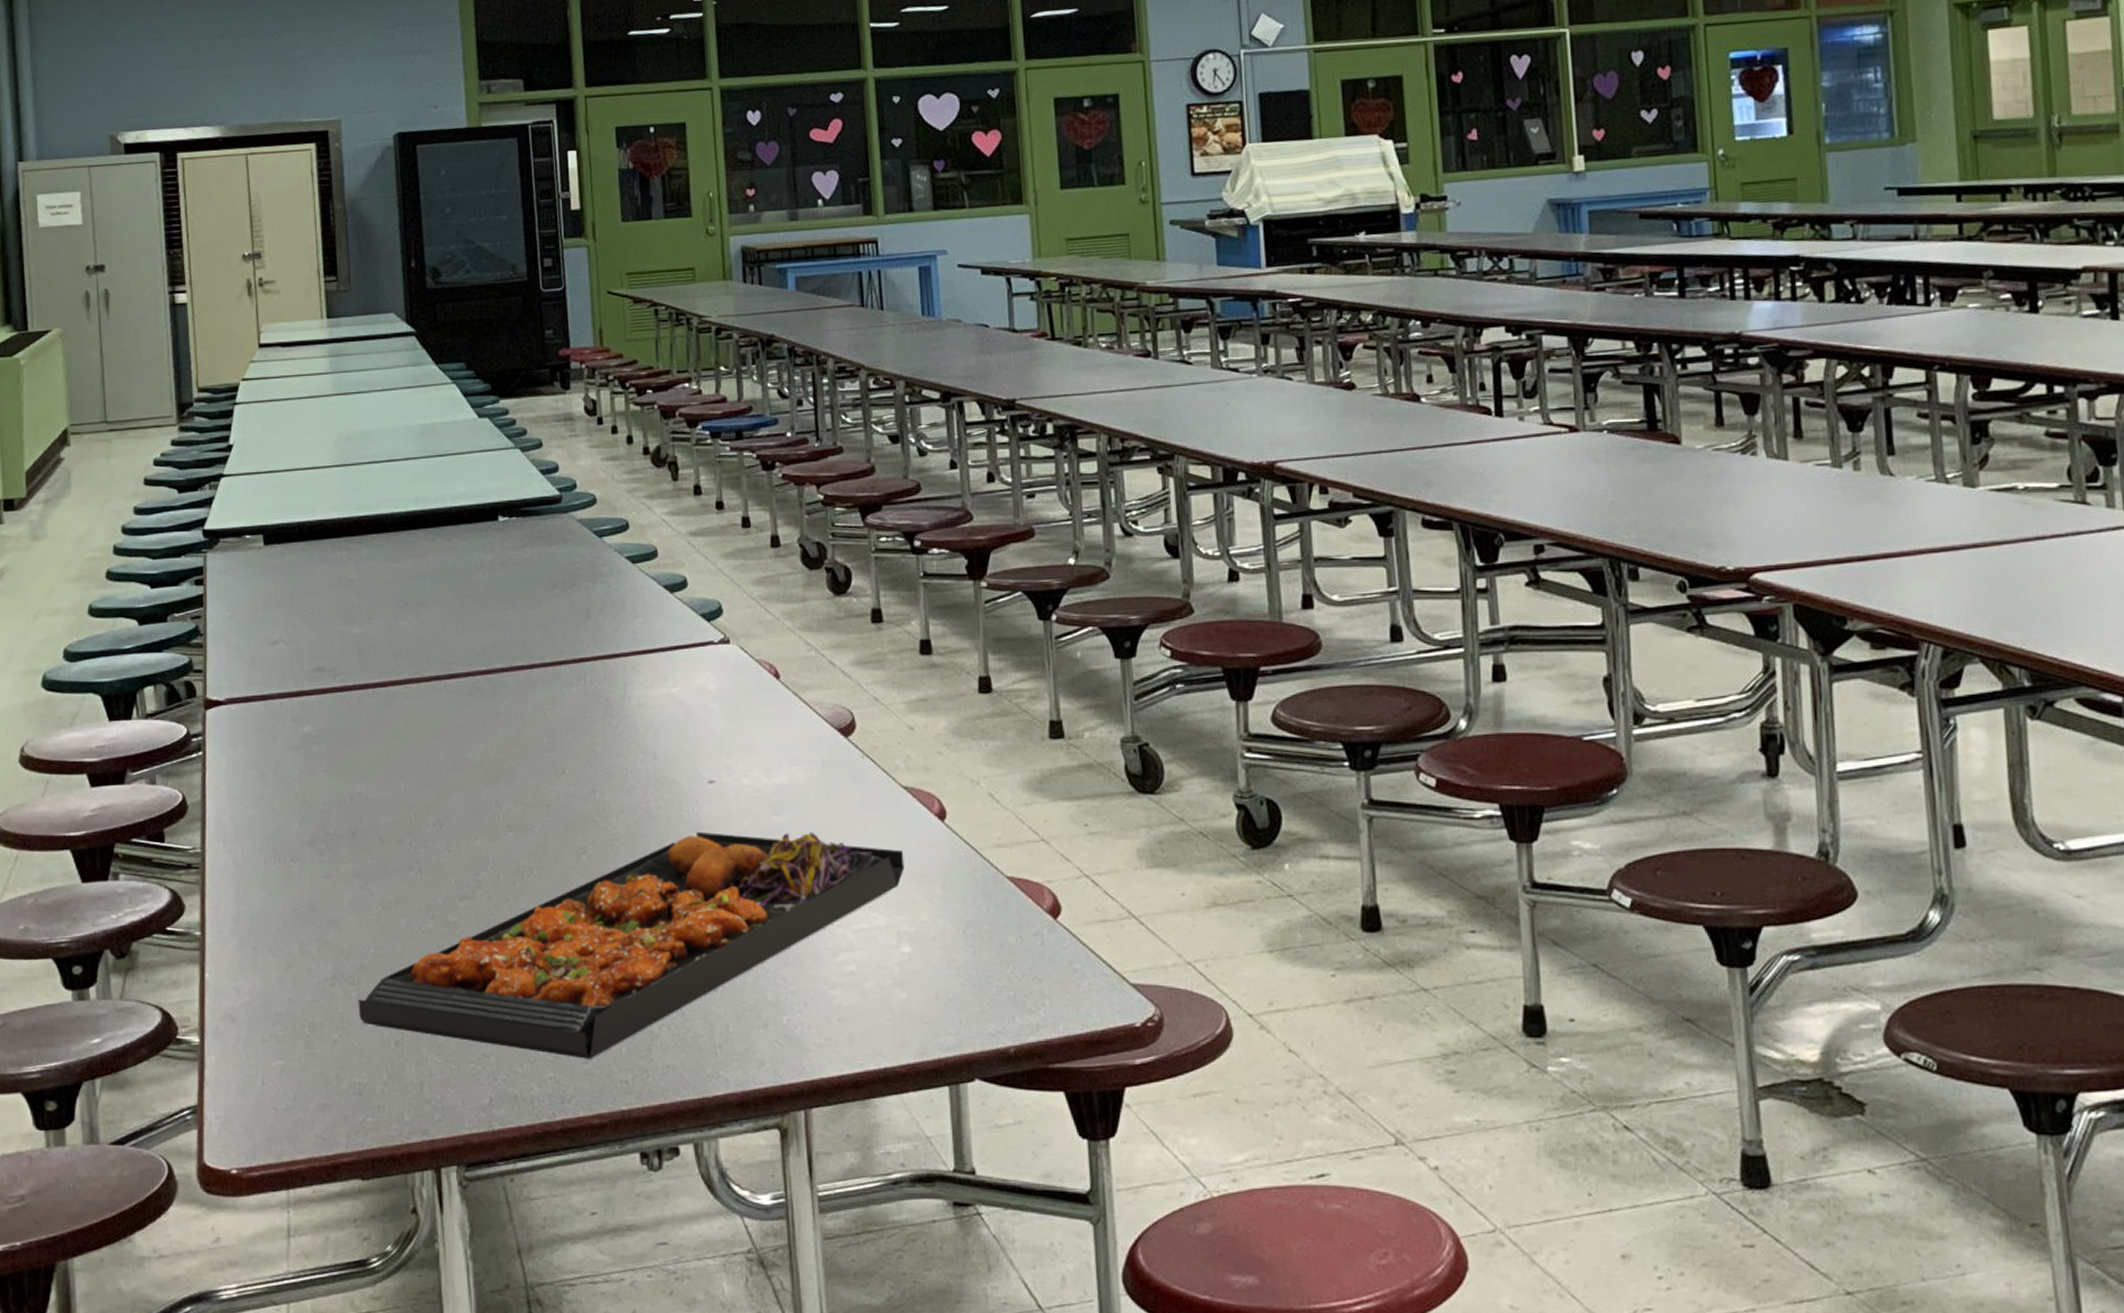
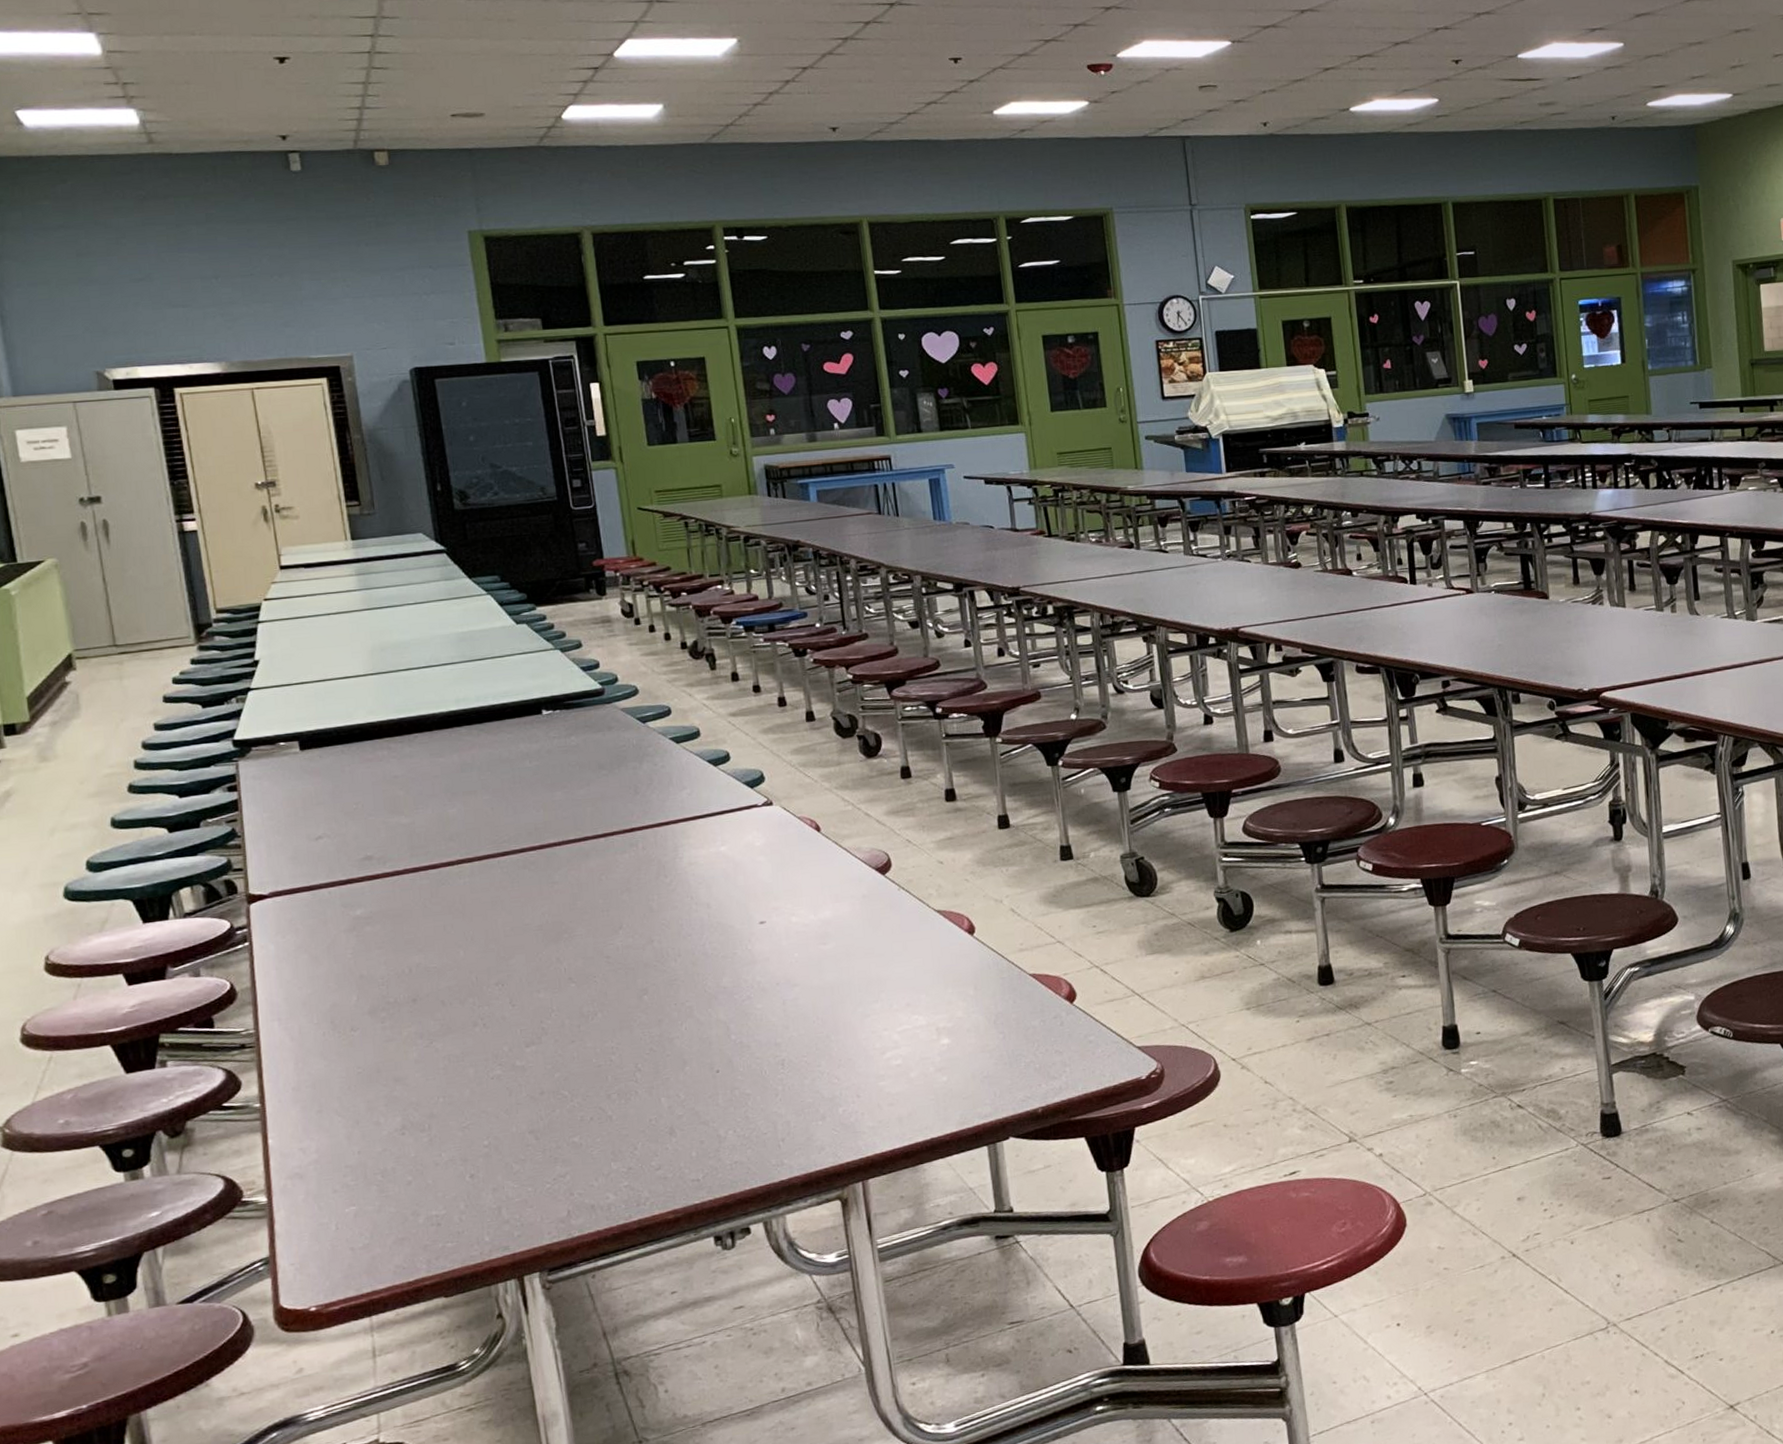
food tray: present [358,831,904,1059] -> none [430,955,941,1167]

